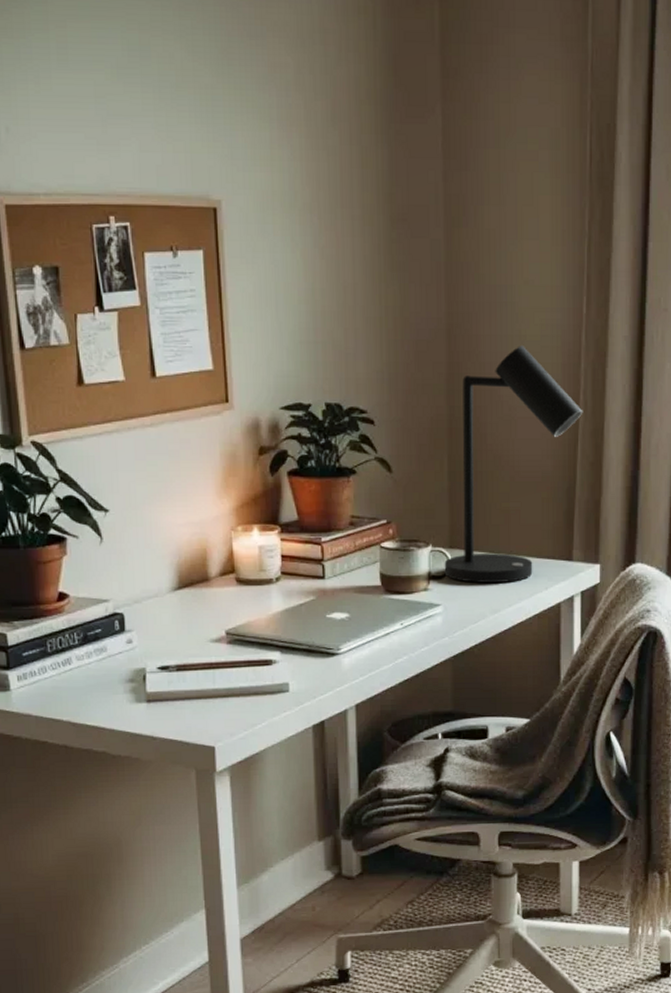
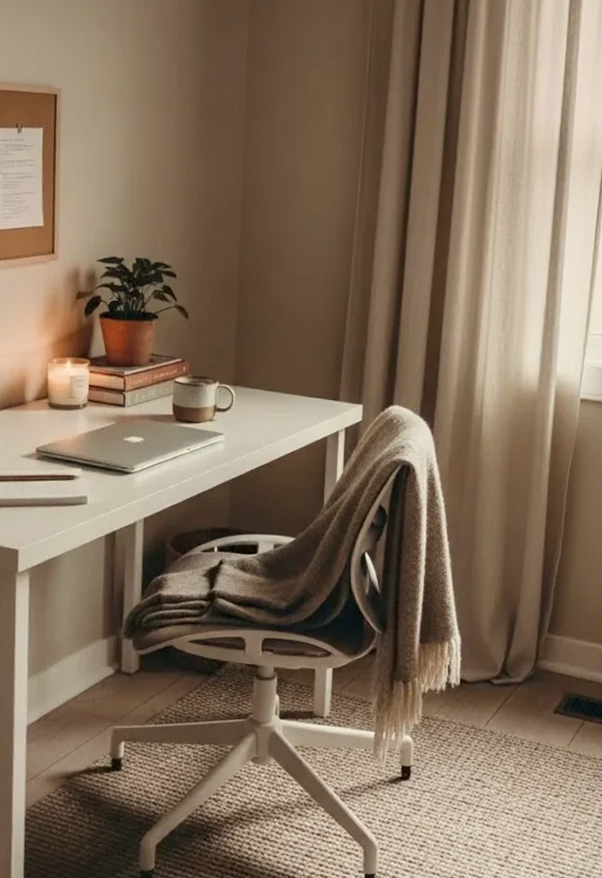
desk lamp: present [444,346,583,584] -> none [228,217,354,418]

